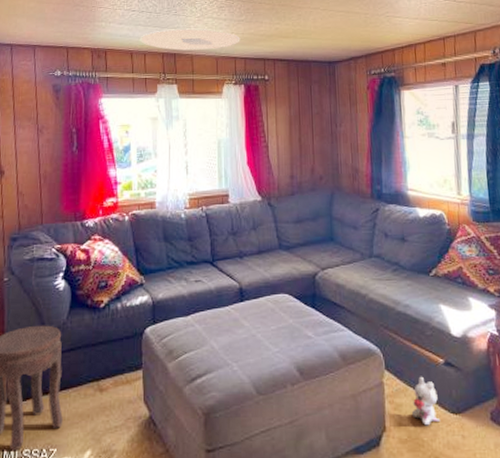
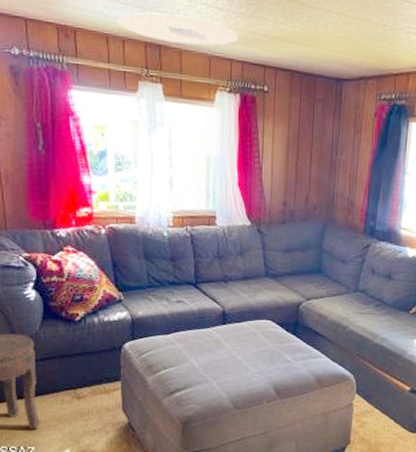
plush toy: present [411,376,441,426] -> none [374,400,400,441]

